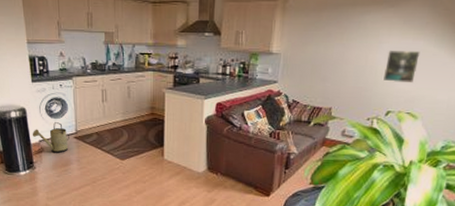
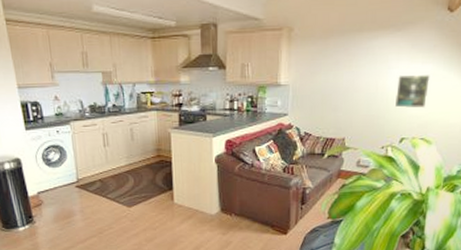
watering can: present [32,122,69,154] -> none [29,171,71,206]

